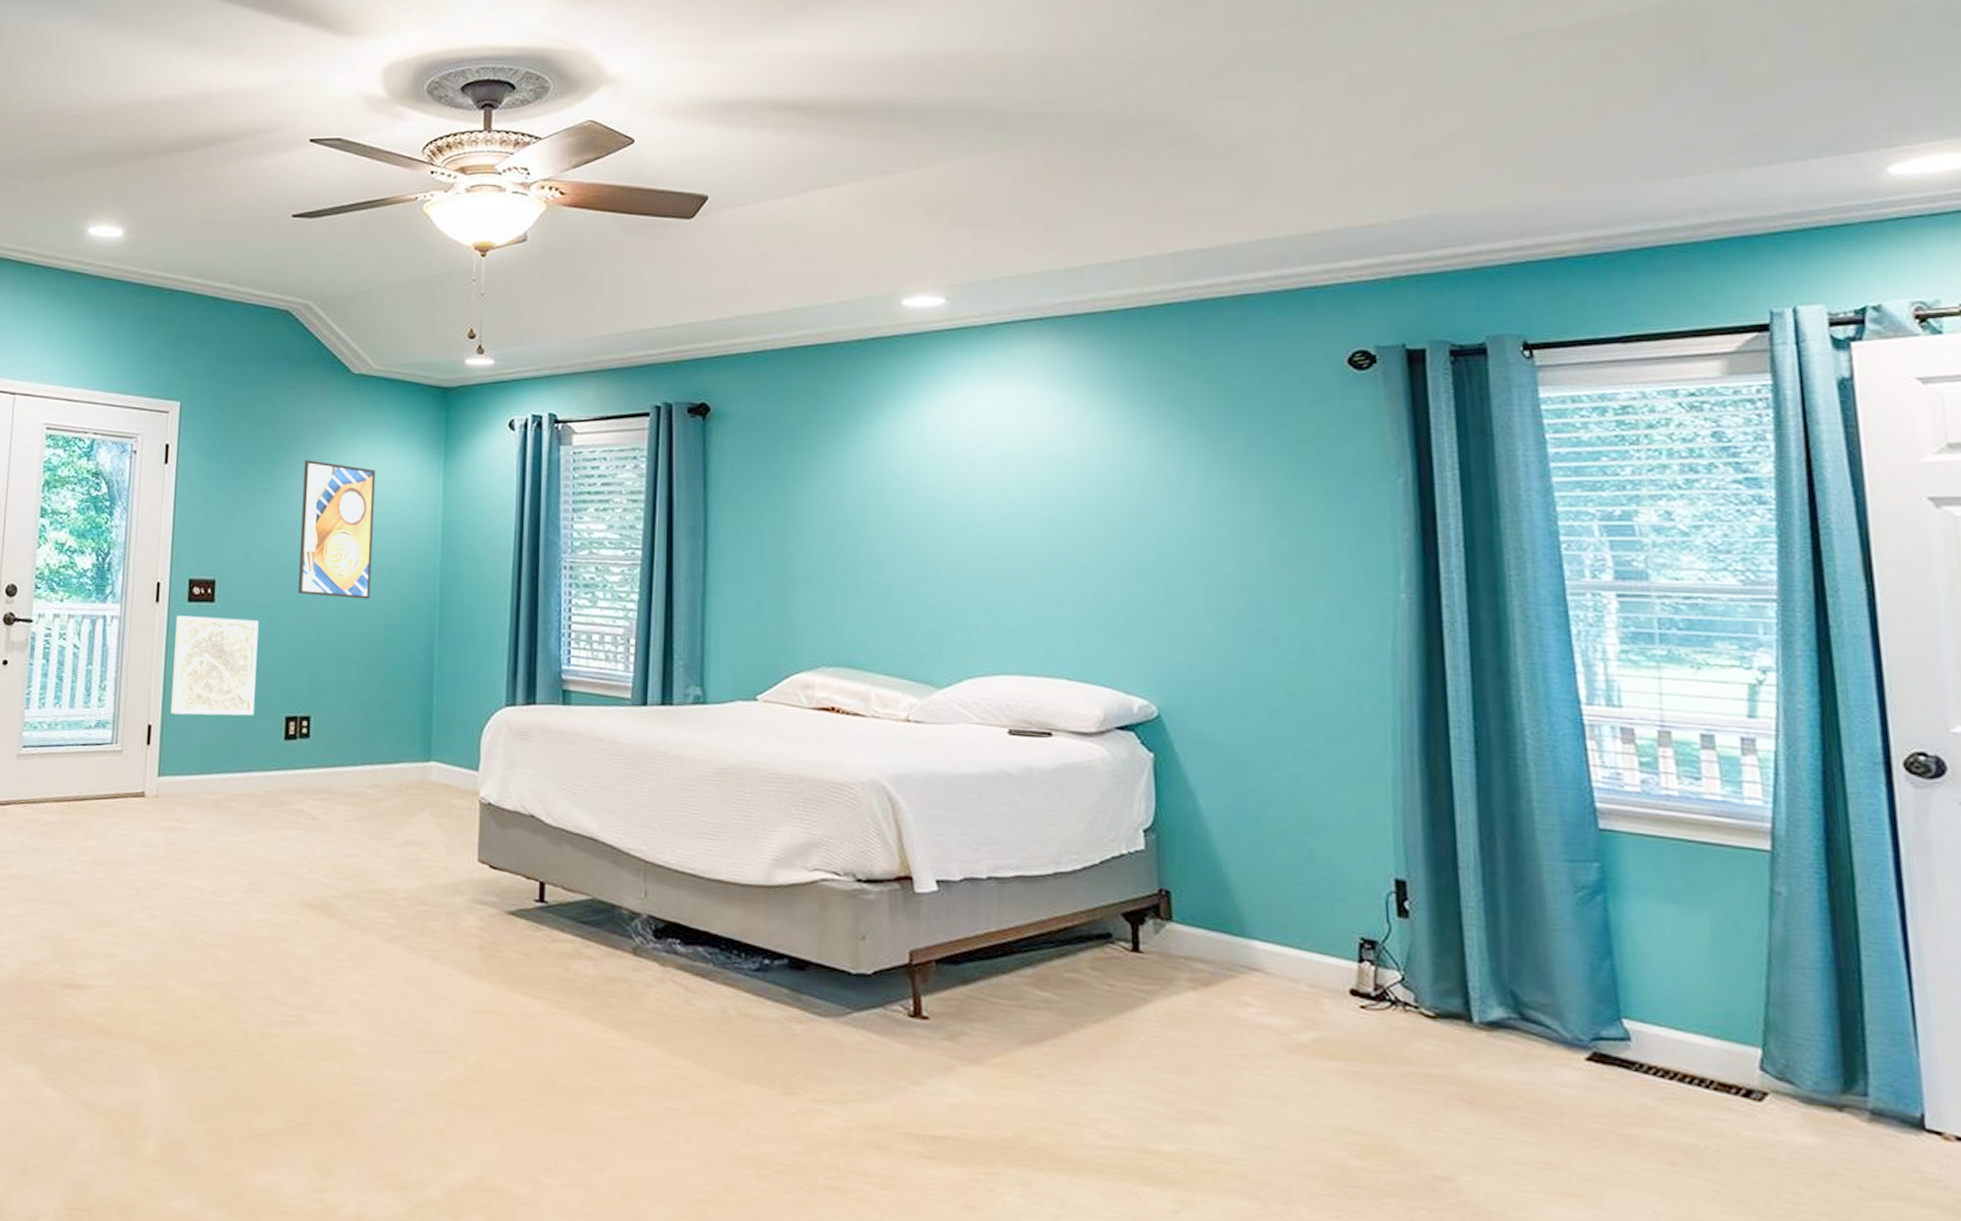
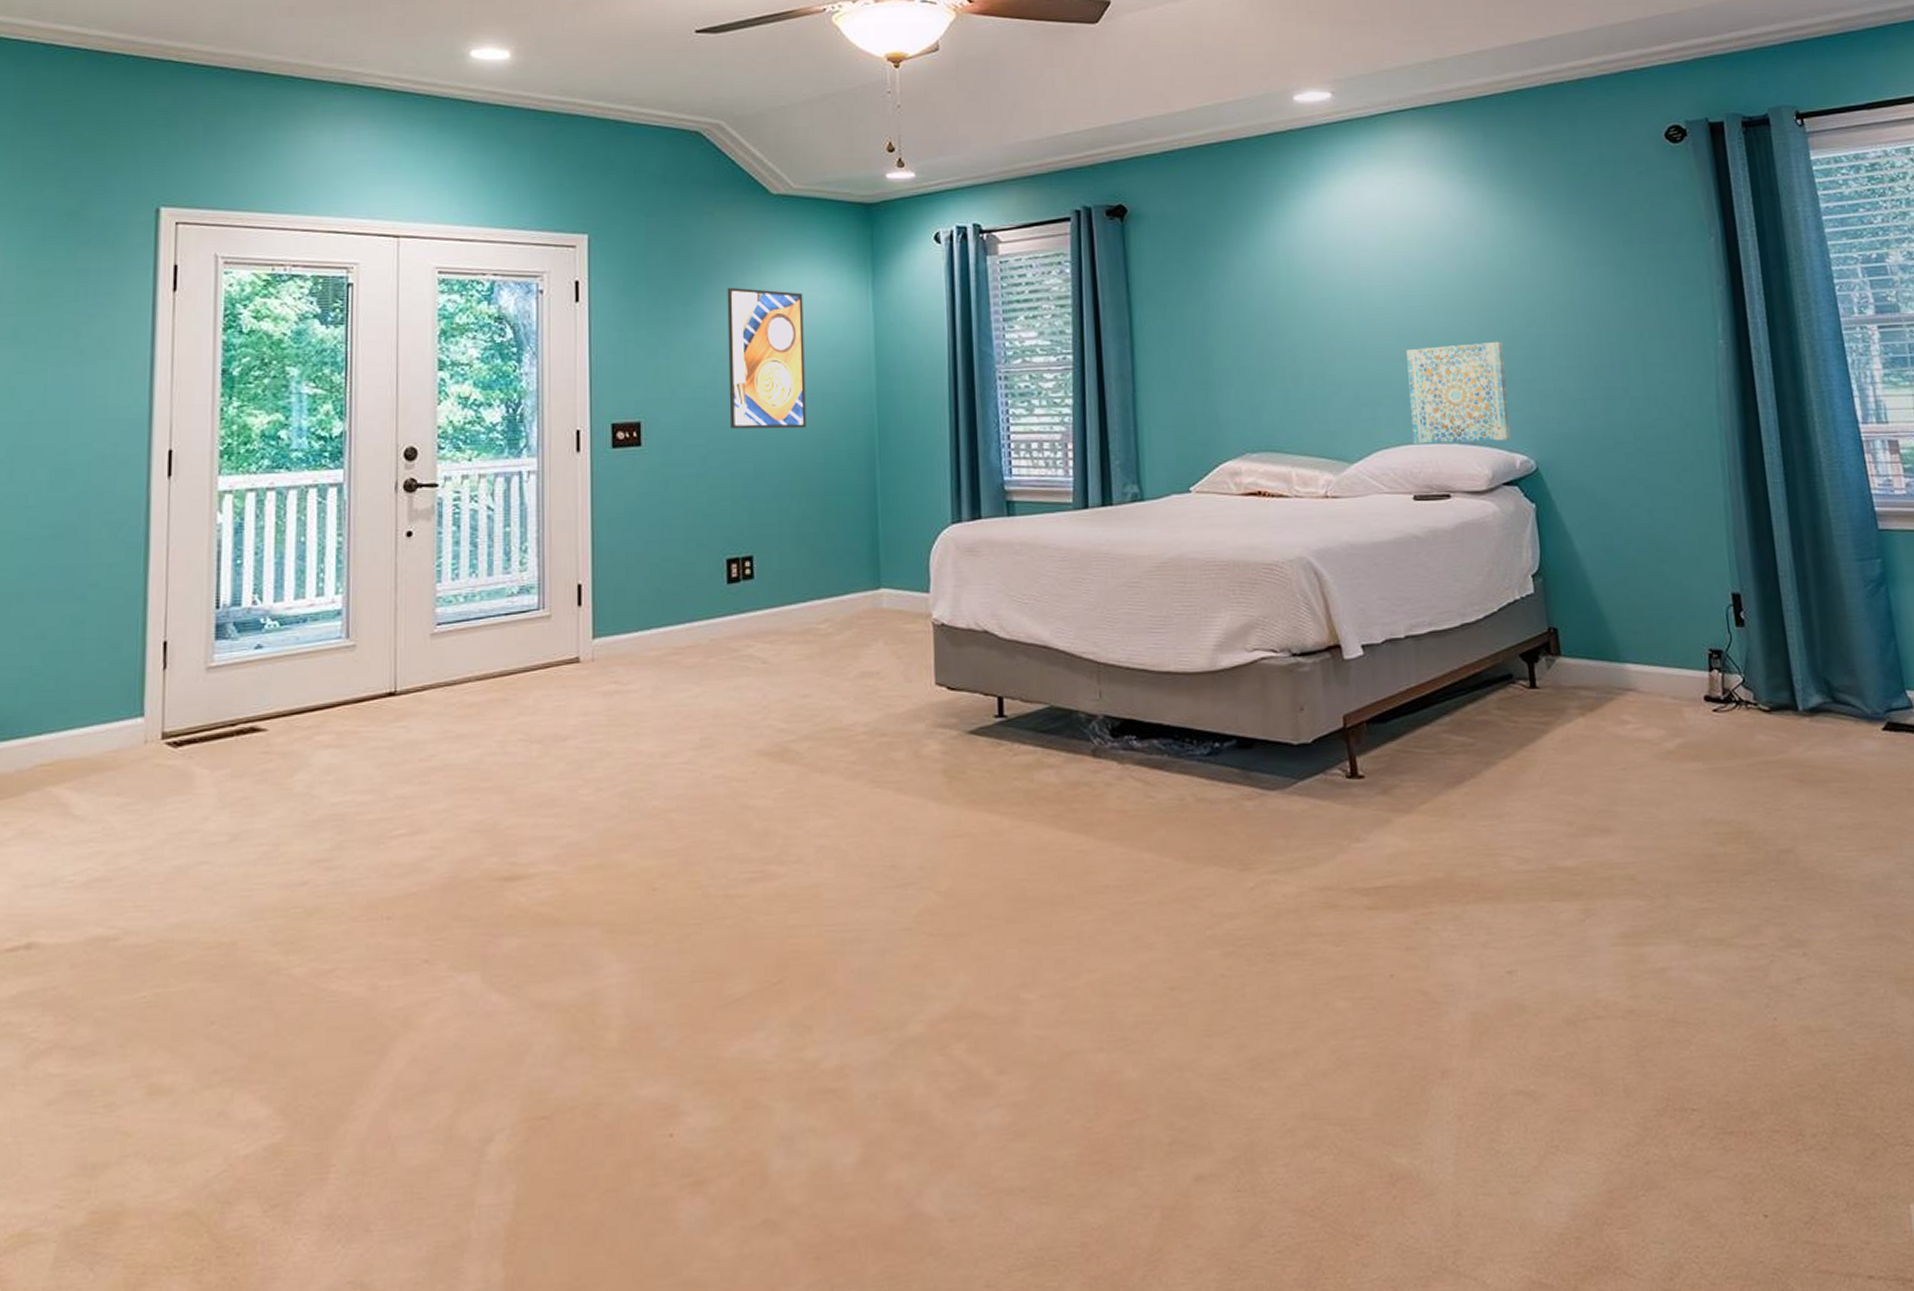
wall art: present [170,615,259,716] -> none [601,460,692,570]
wall art: none [1011,573,1130,682] -> present [1406,341,1511,444]

